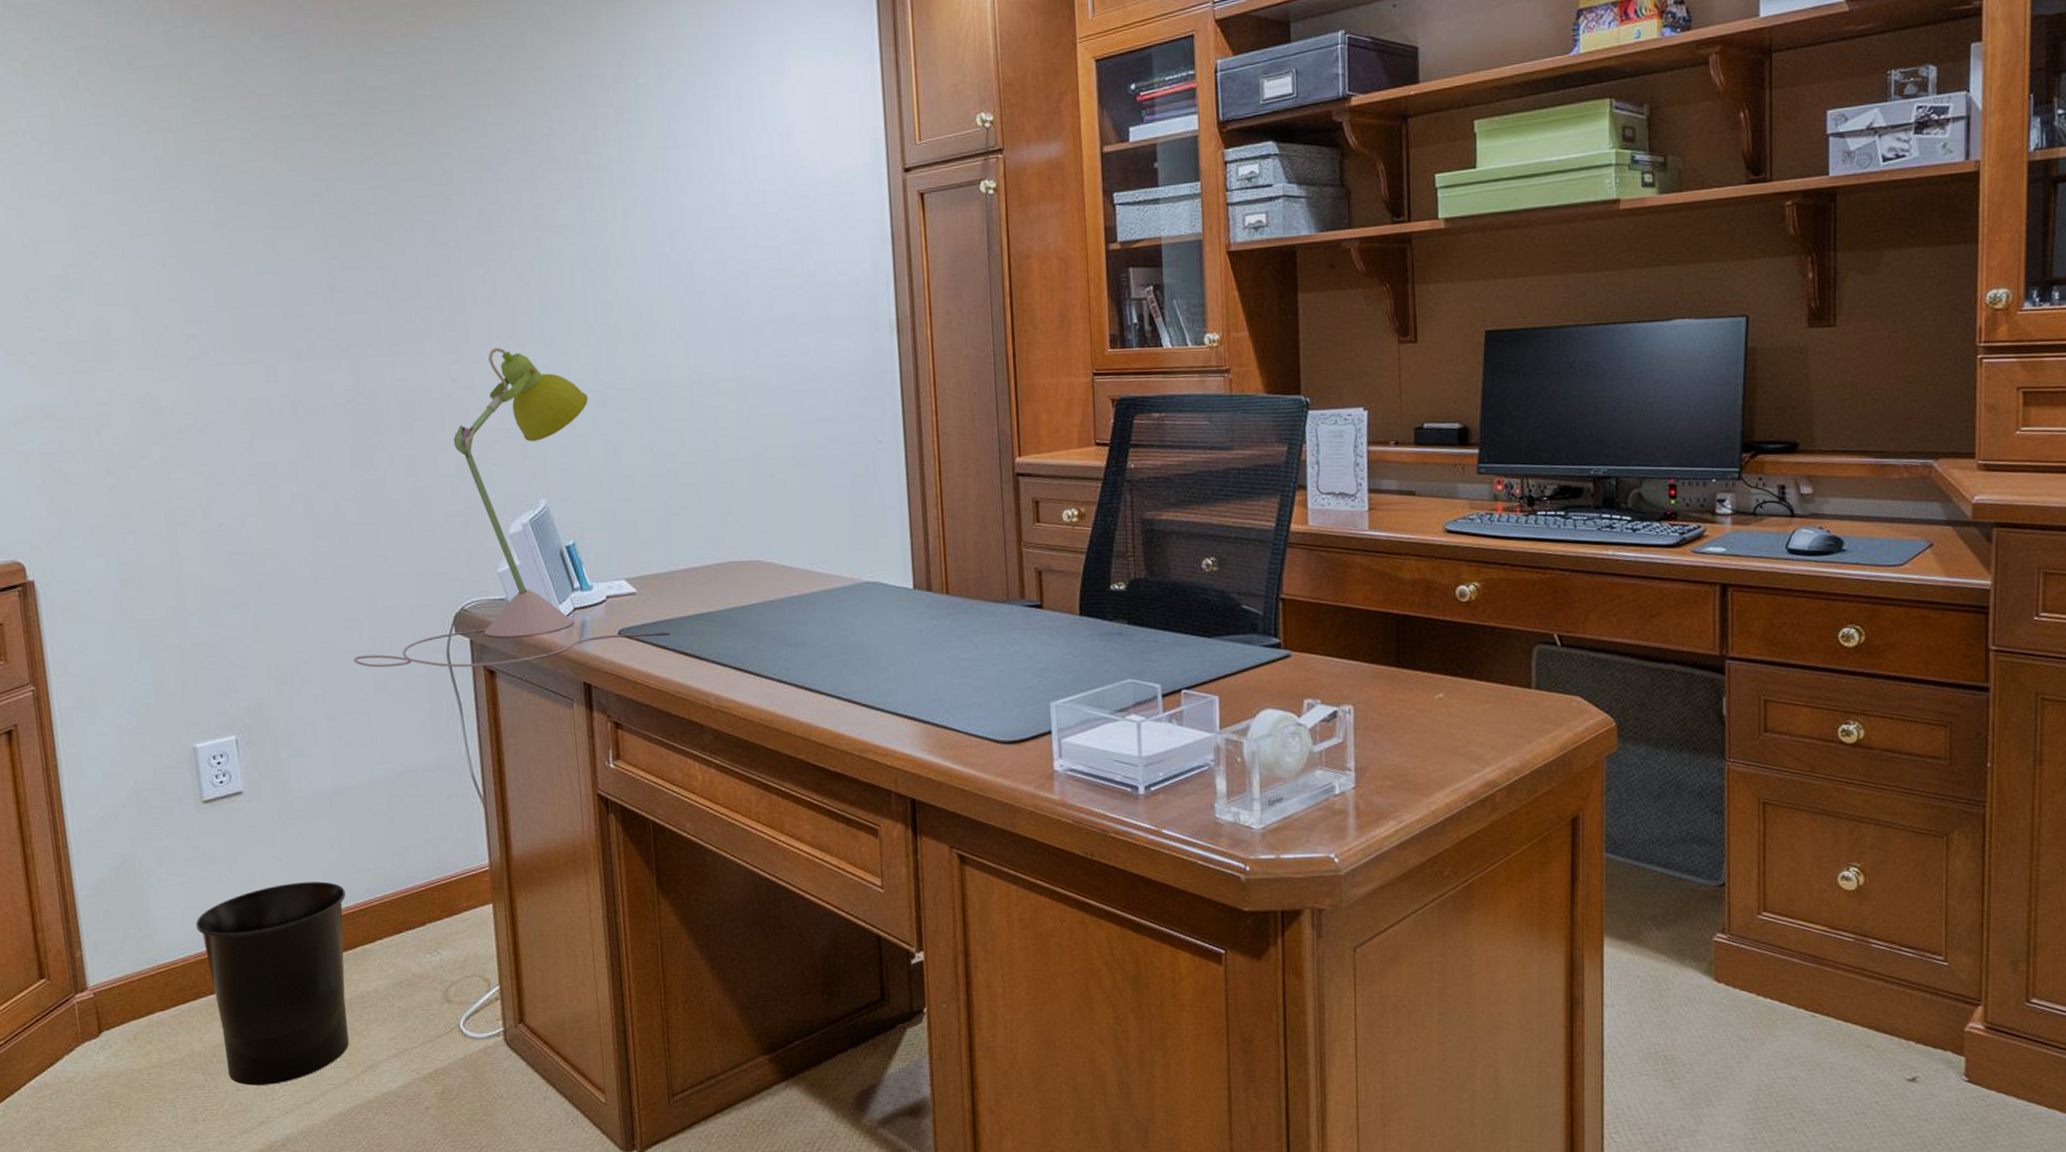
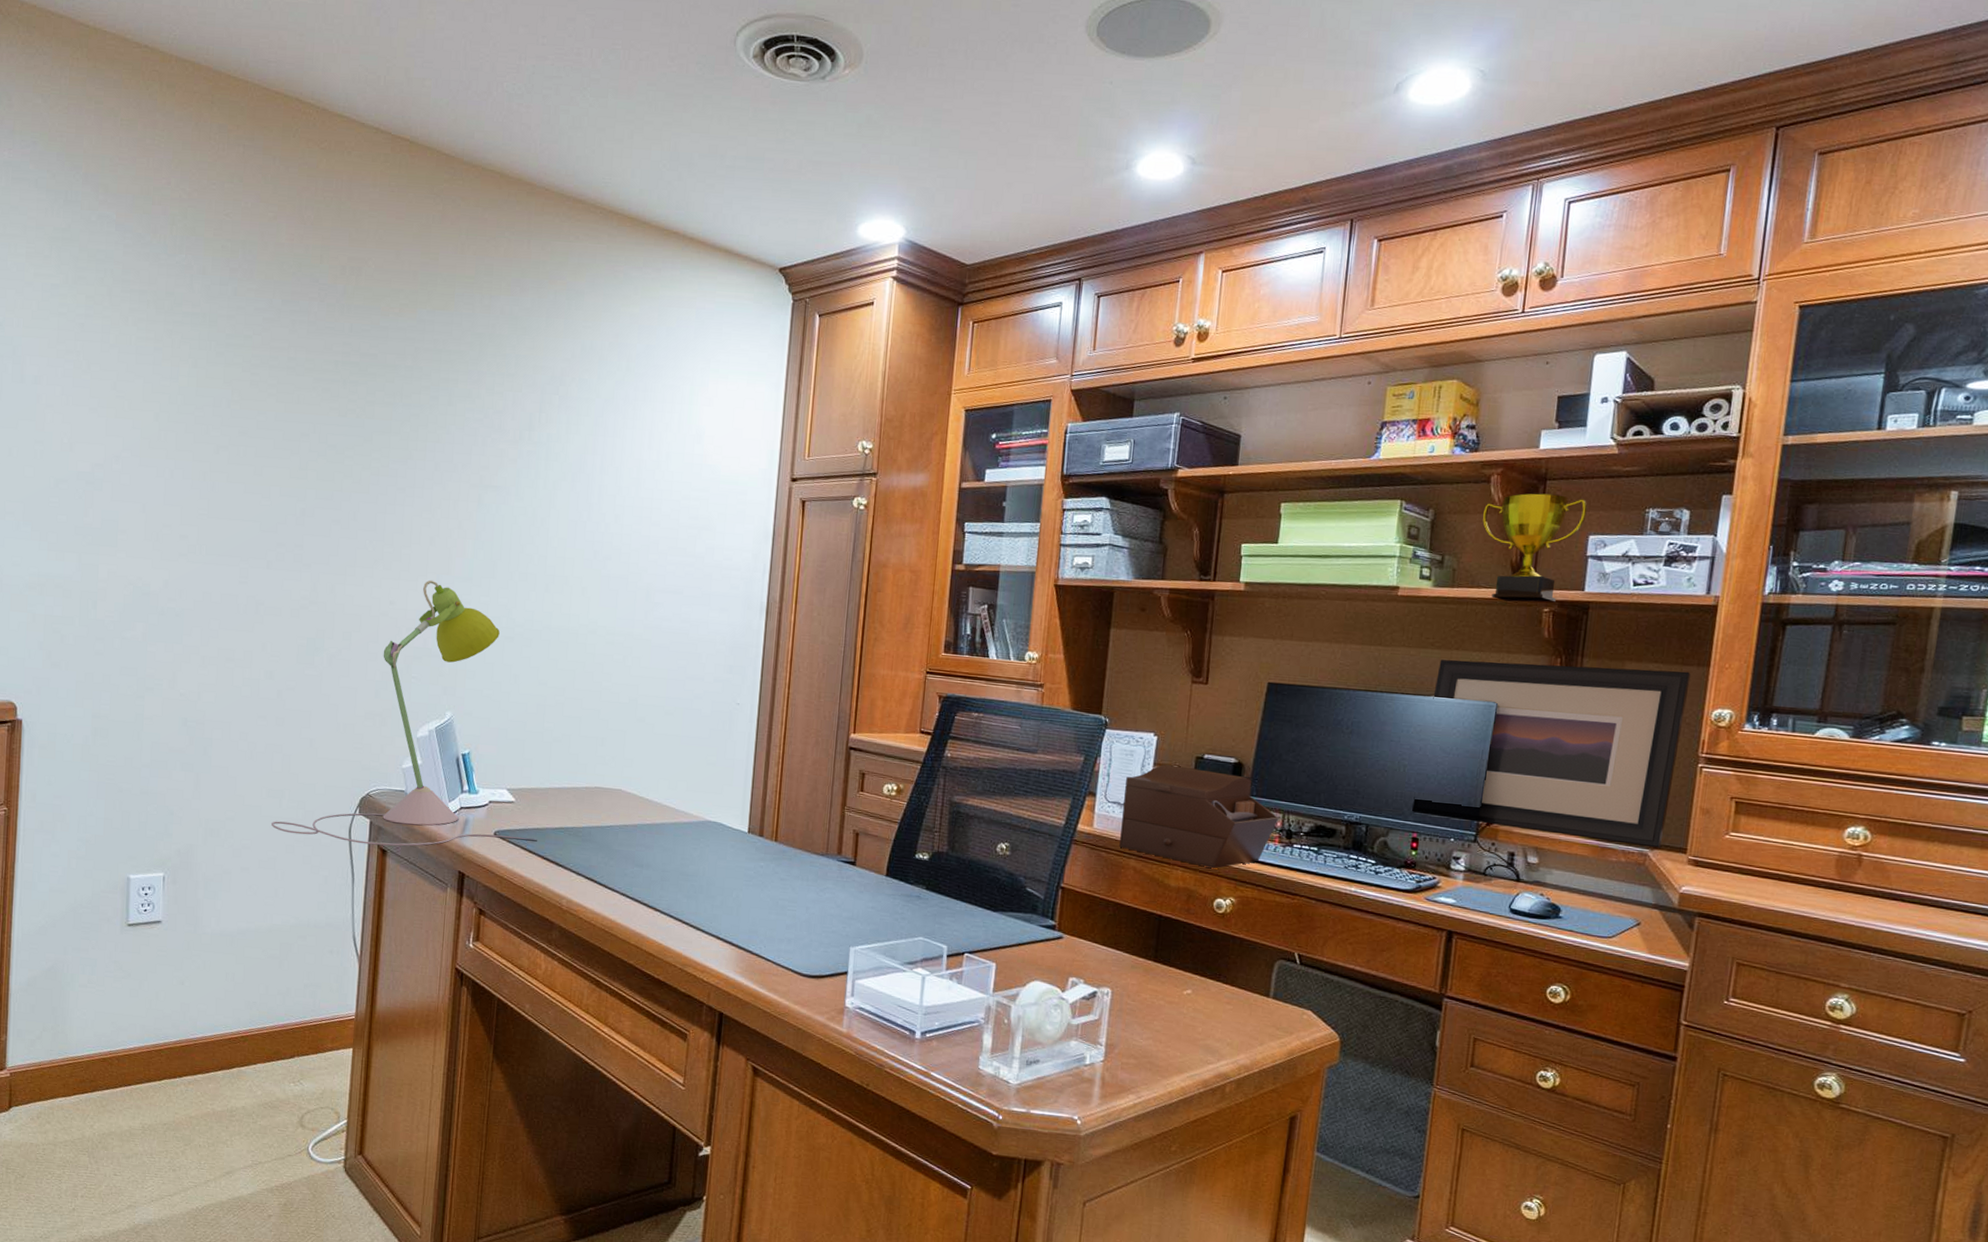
waste bin: present [196,881,349,1086] -> none [104,1004,232,1175]
sewing box: none [1339,440,1517,553] -> present [1119,764,1279,869]
picture frame: none [1664,251,1958,458] -> present [1411,659,1691,848]
trophy: none [1704,67,1822,199] -> present [1482,493,1588,603]

